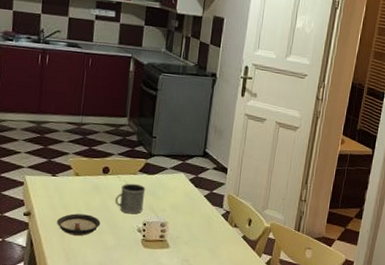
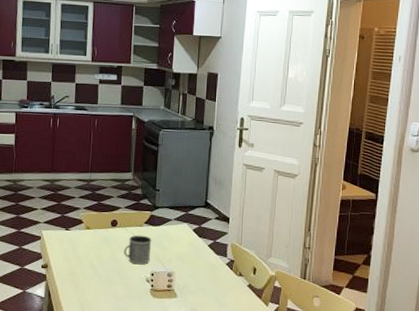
saucer: present [57,213,101,237] -> none [71,265,111,287]

